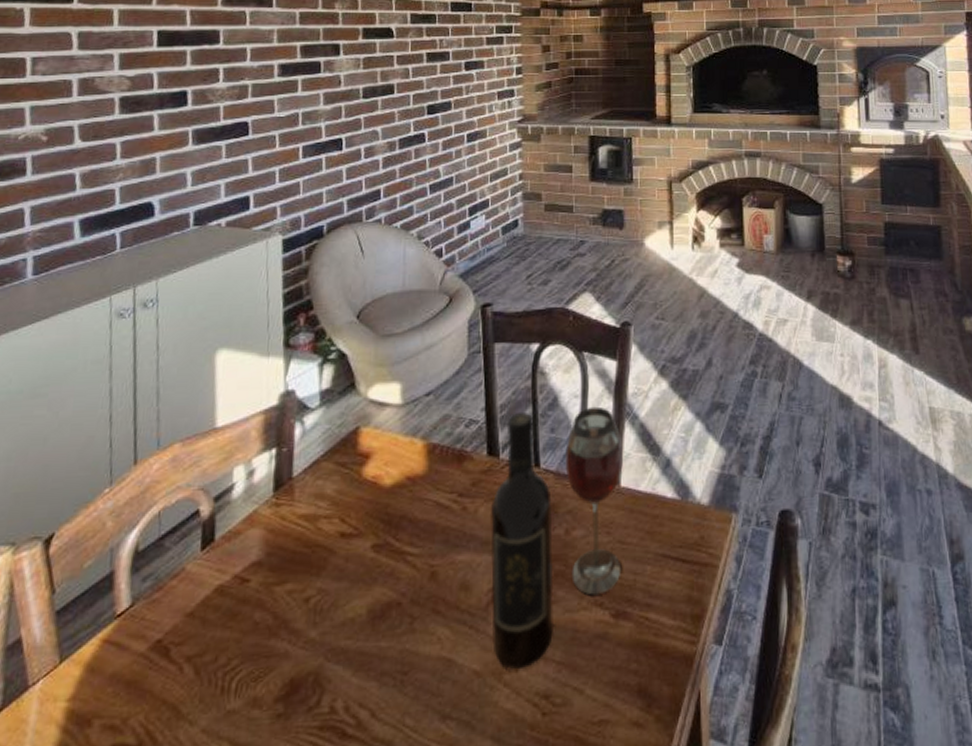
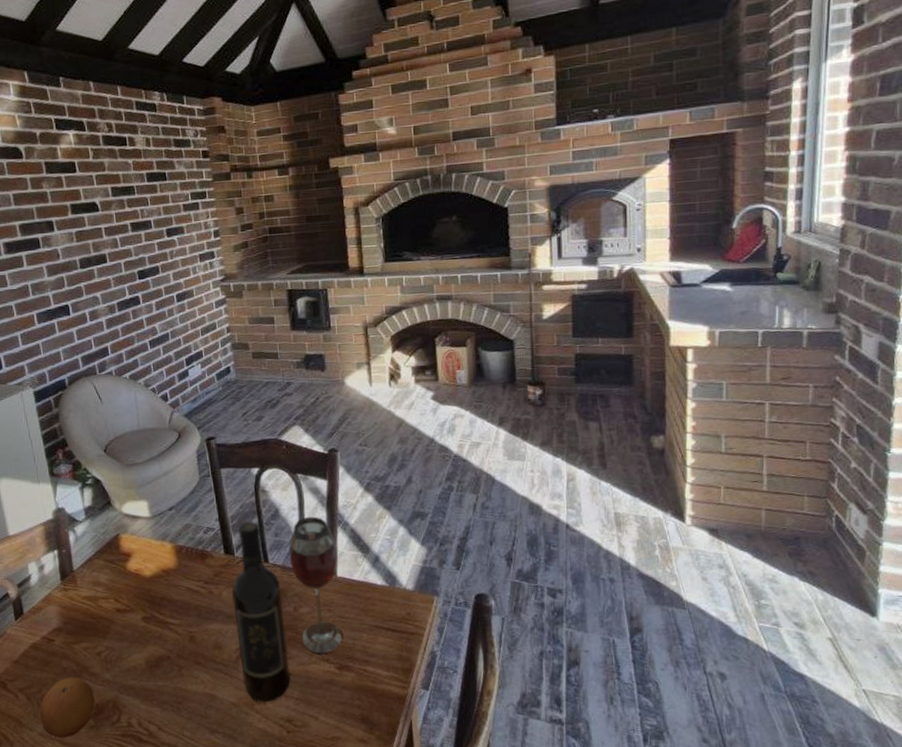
fruit: none [208,636,291,736] -> present [40,677,95,738]

